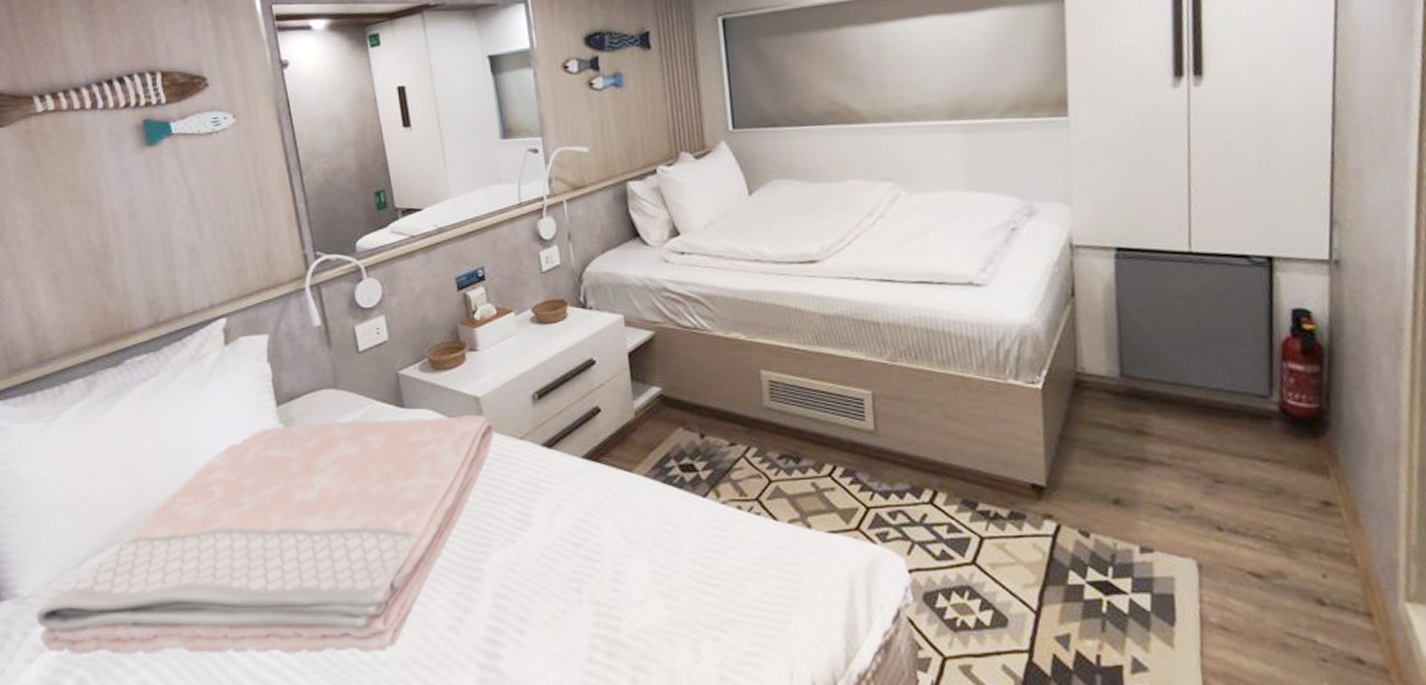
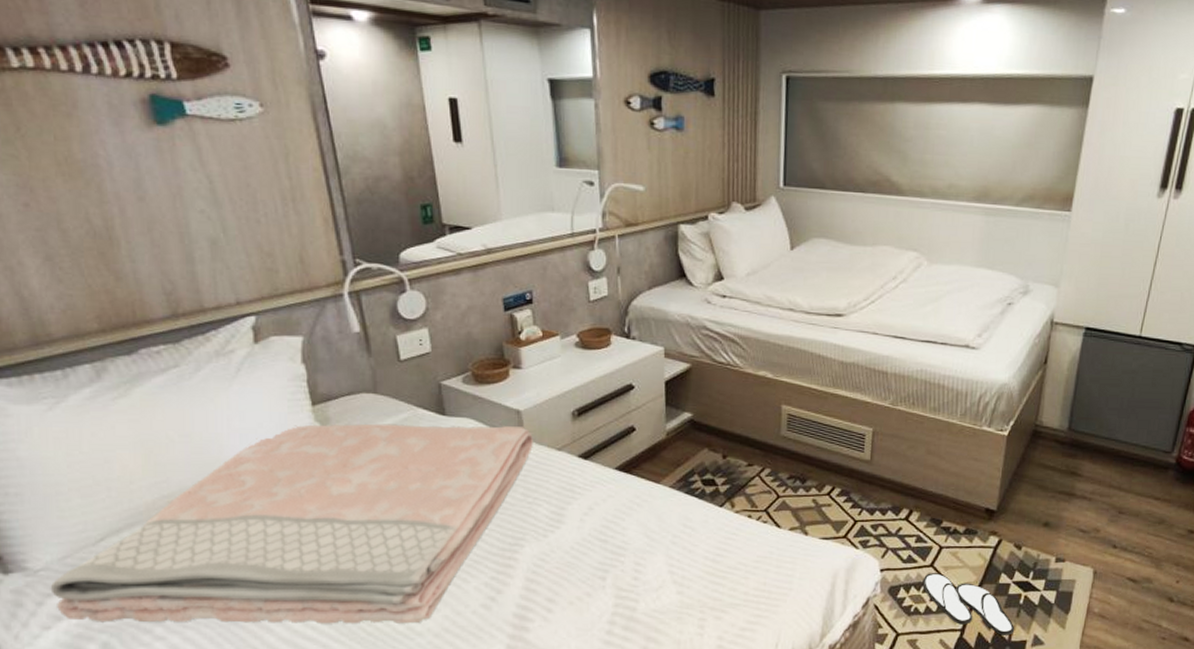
slippers: none [965,573,1103,658] -> present [922,573,1015,635]

